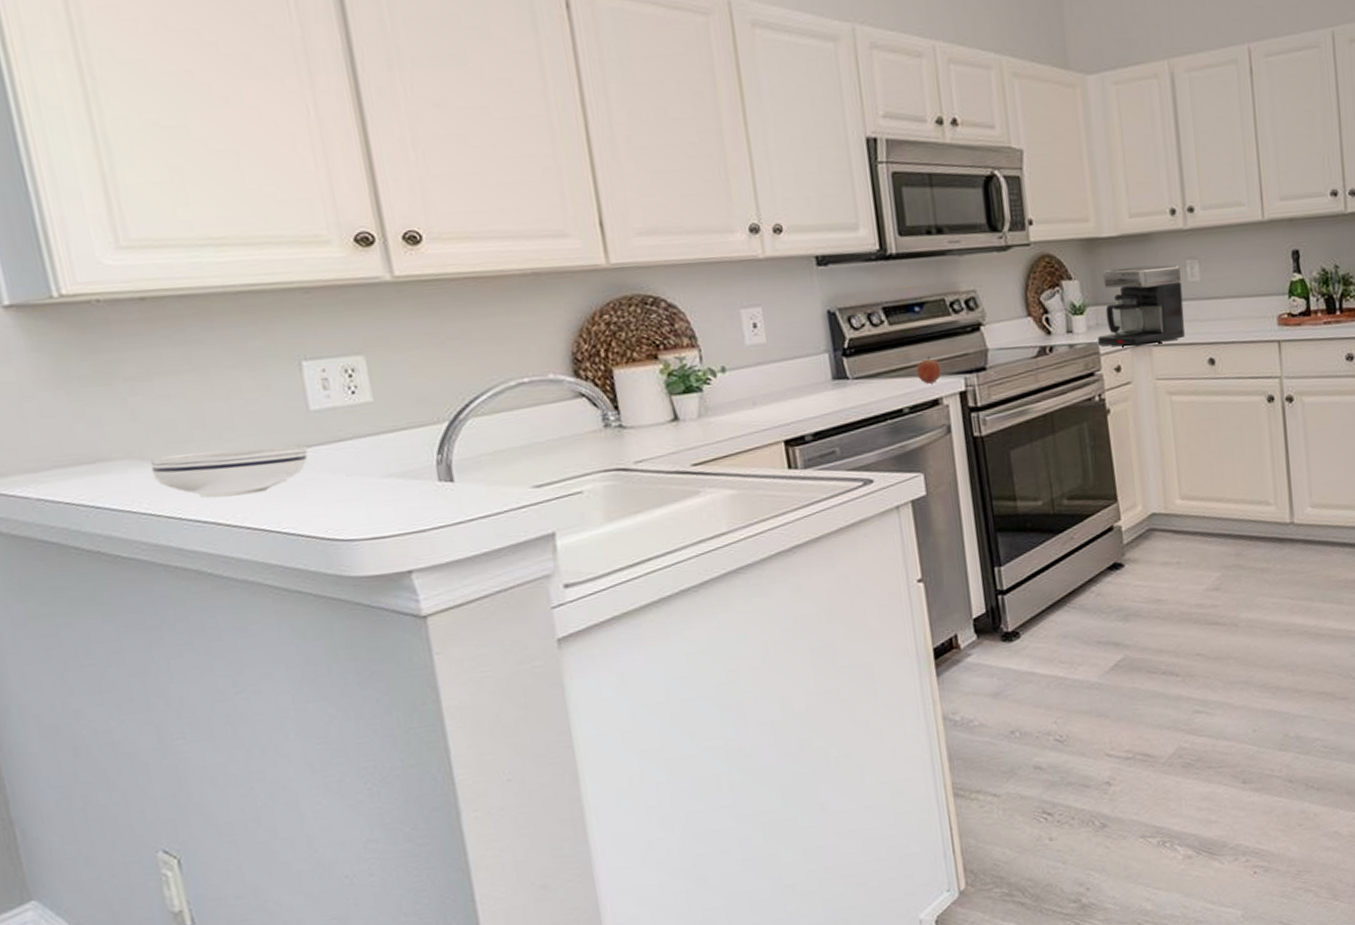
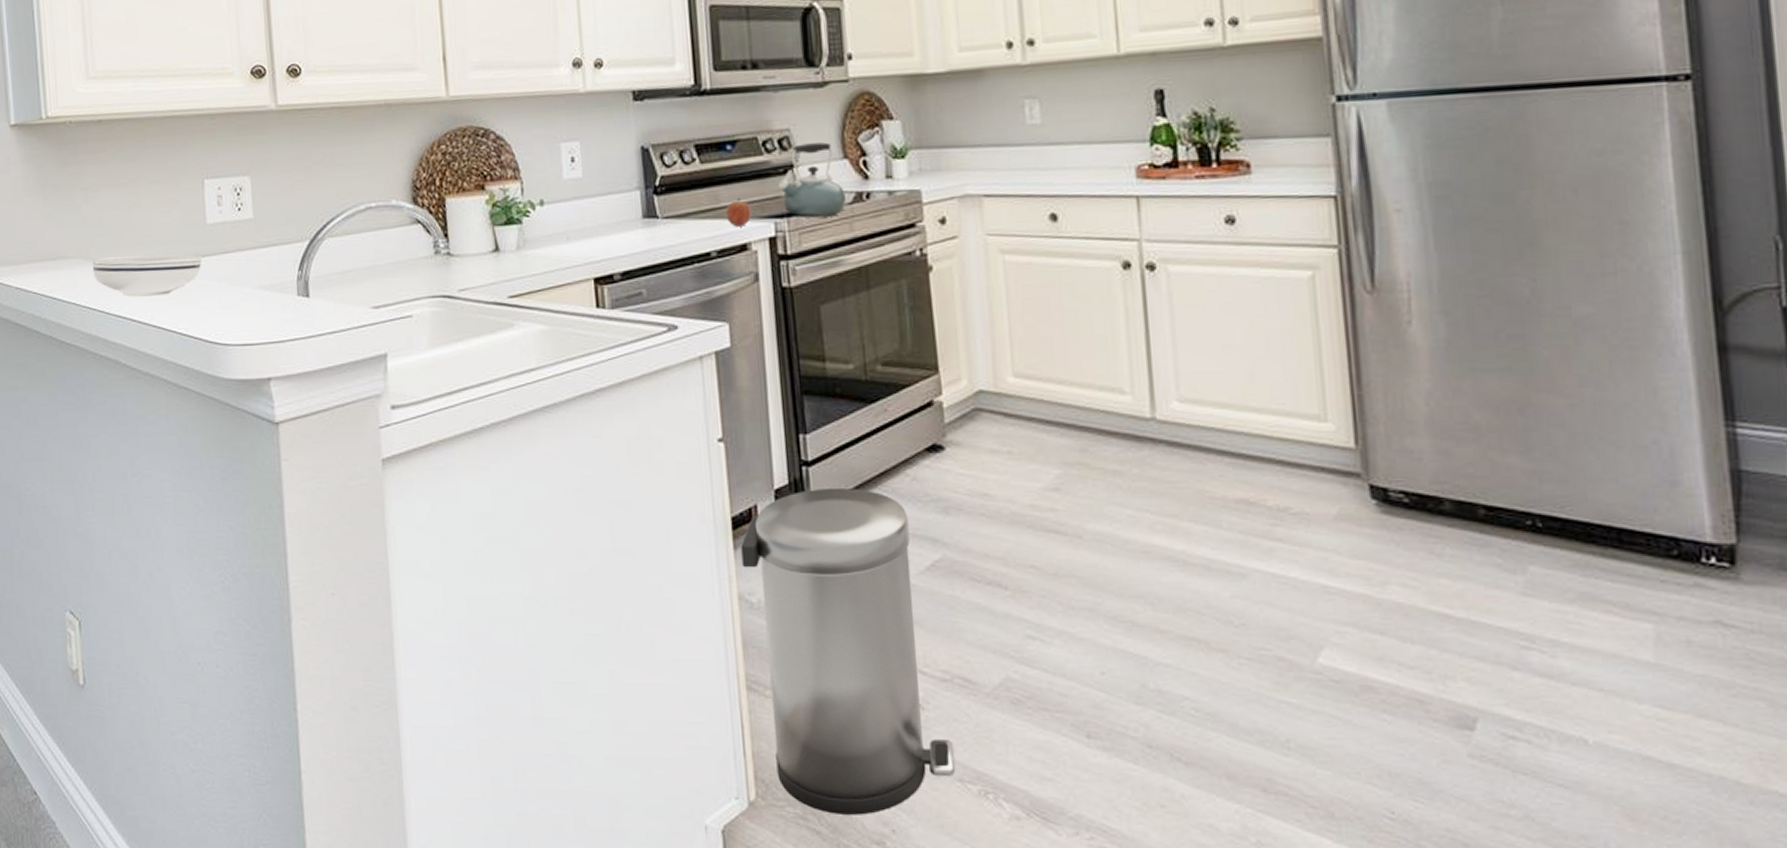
pedal bin: none [943,608,1138,886] -> present [741,487,955,815]
kettle: none [966,302,1032,373] -> present [777,142,847,219]
coffee maker: present [1098,264,1185,348] -> none [921,104,1022,198]

